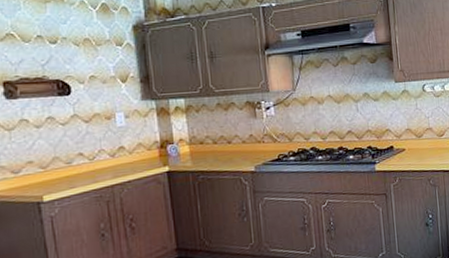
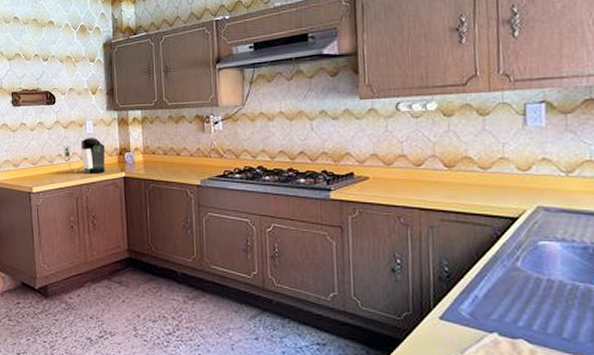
coffee maker: none [85,130,145,172] -> present [63,137,106,173]

